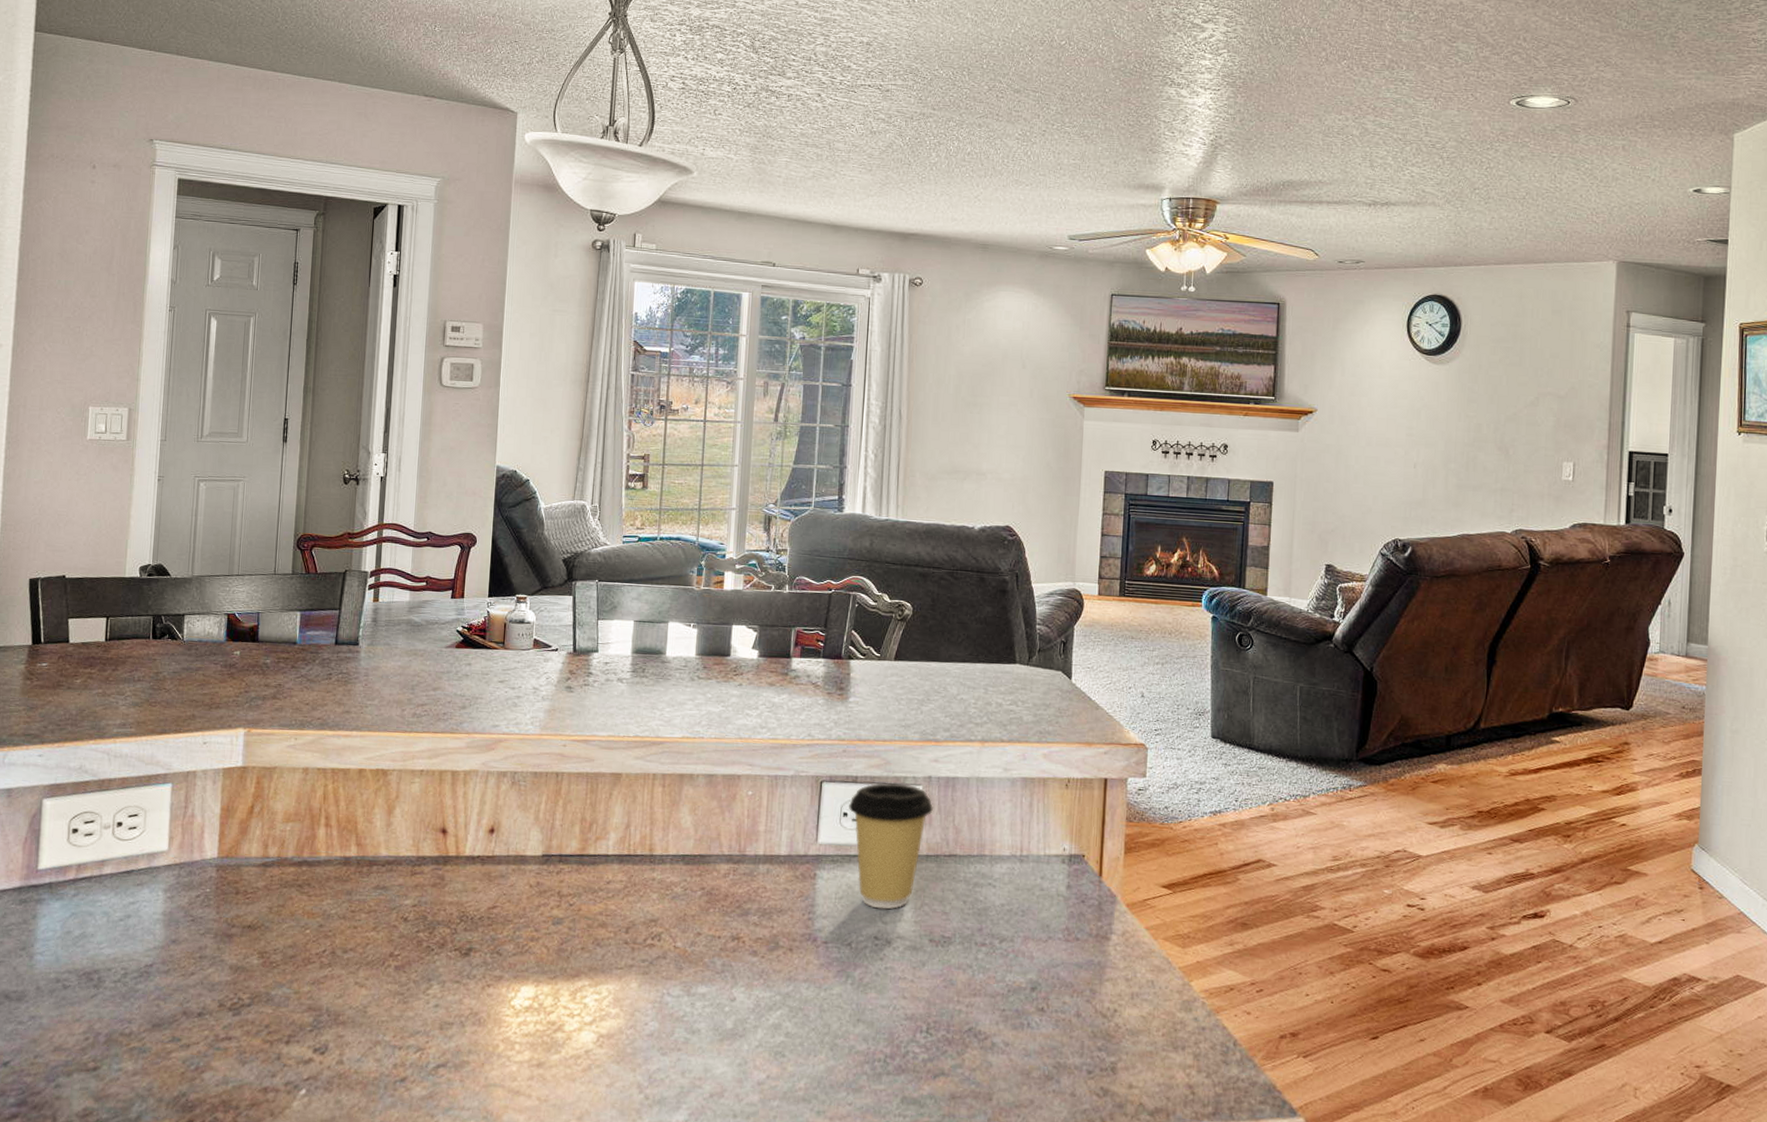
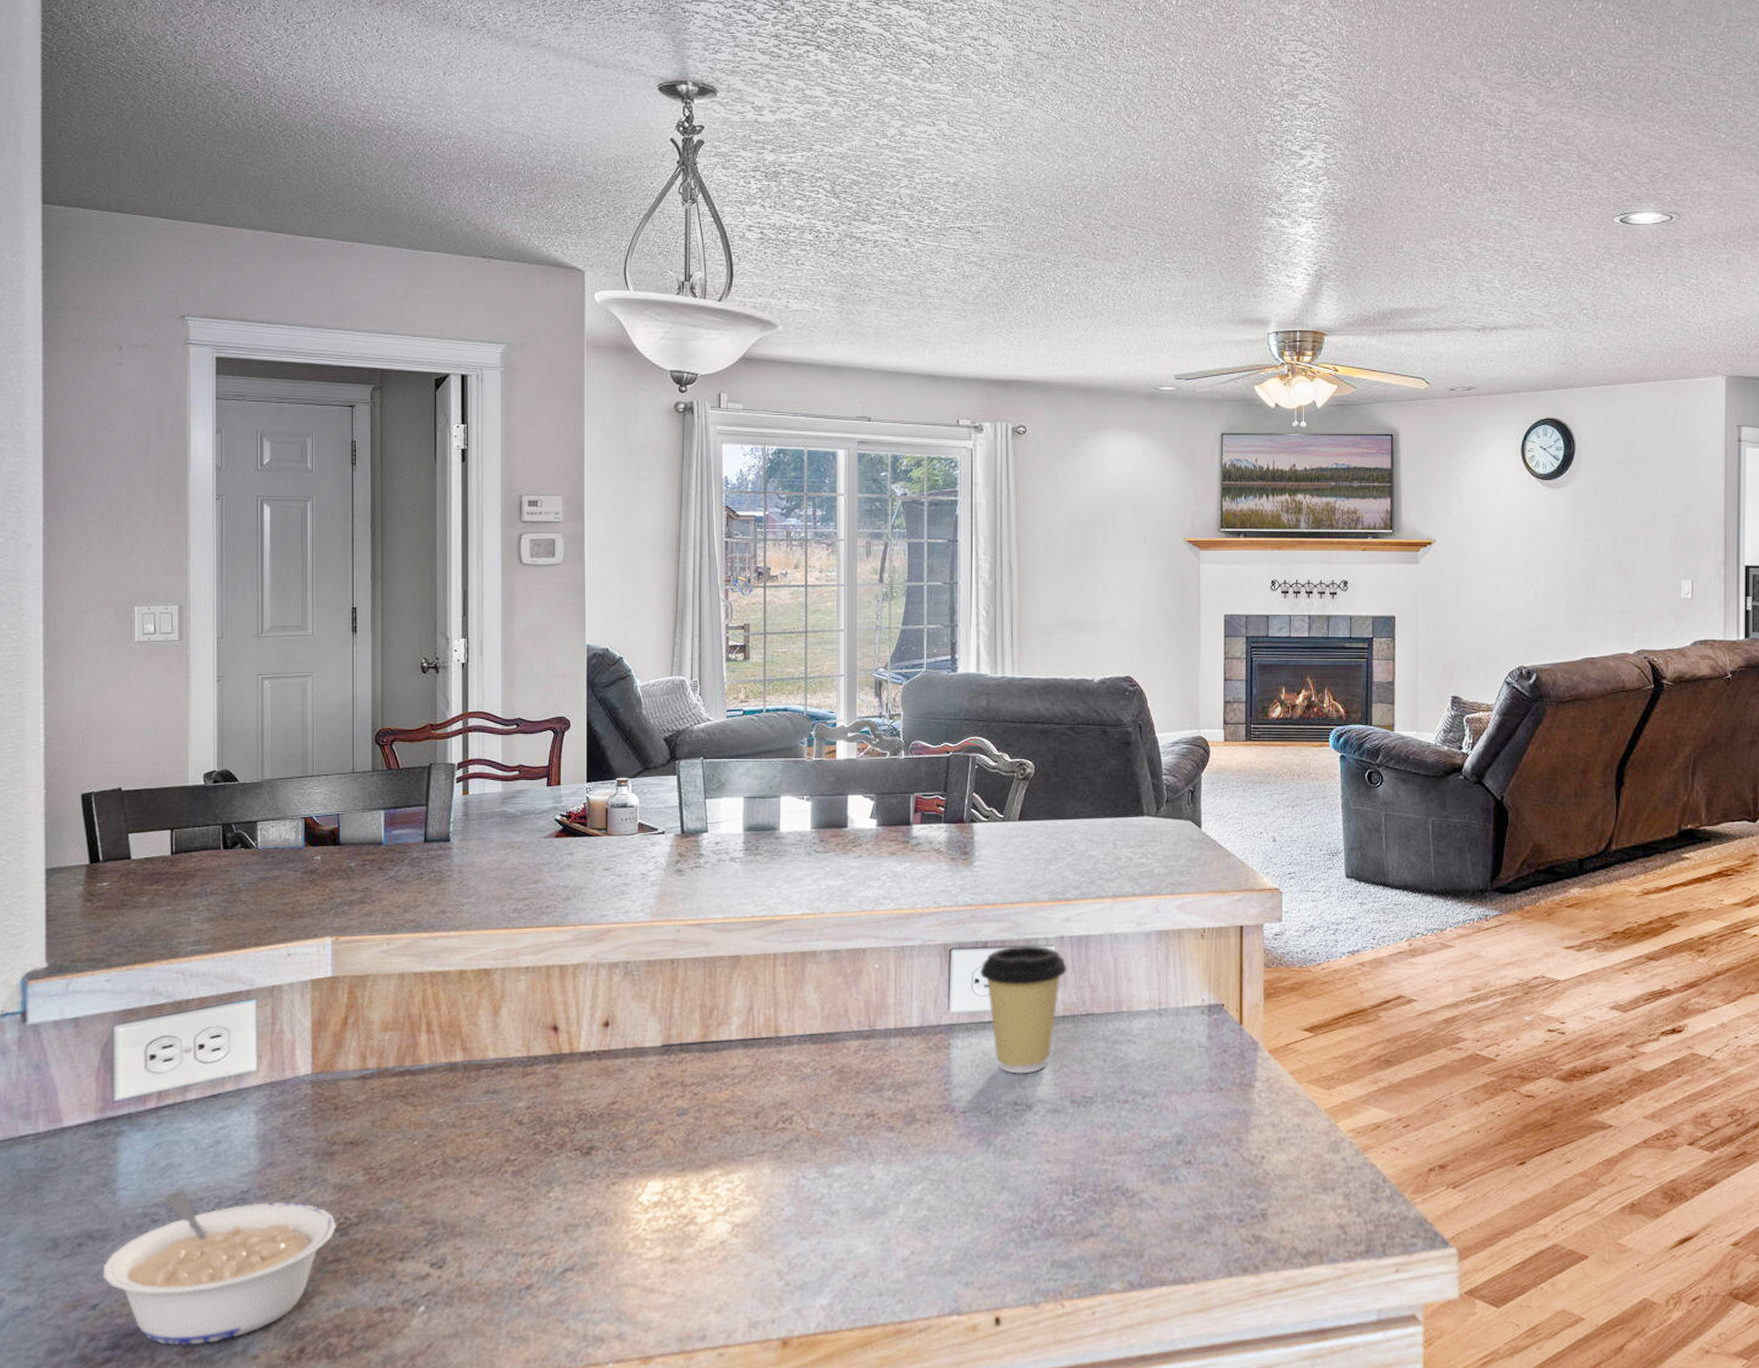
legume: none [15,959,231,1109] -> present [103,1190,337,1346]

